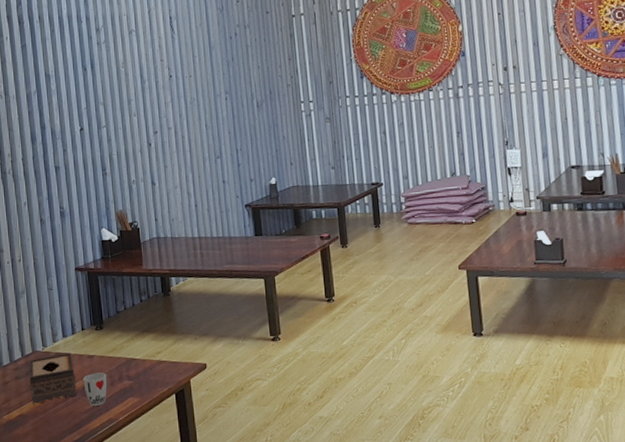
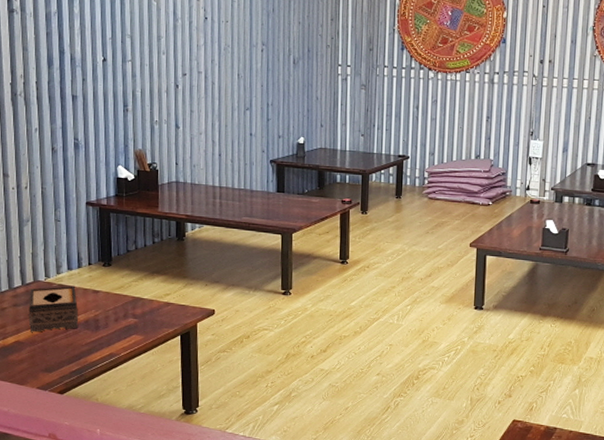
cup: present [83,372,107,406] -> none [86,308,112,340]

